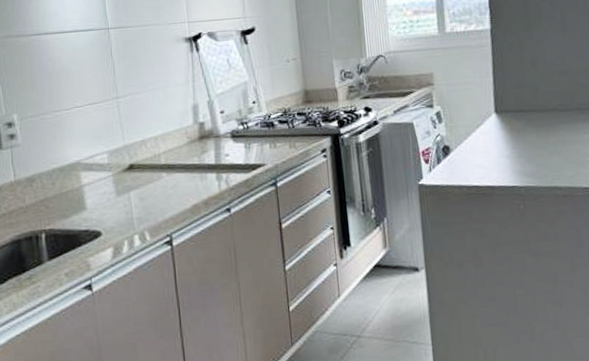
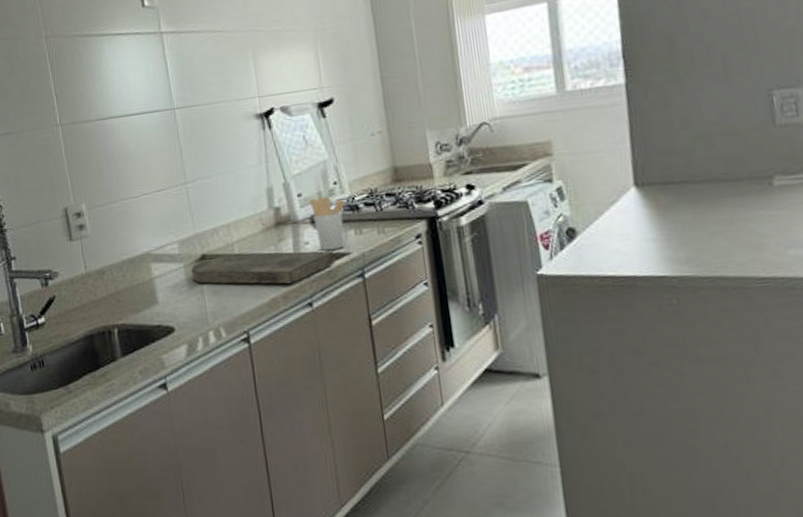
cutting board: none [119,163,251,192] -> present [191,252,334,285]
utensil holder: none [230,114,262,162] -> present [309,196,345,251]

